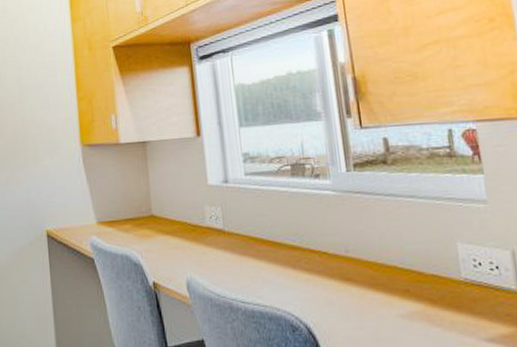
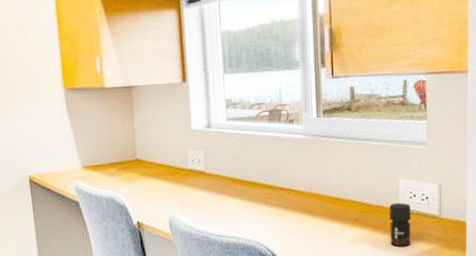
jar: none [448,271,483,328] -> present [390,202,412,247]

